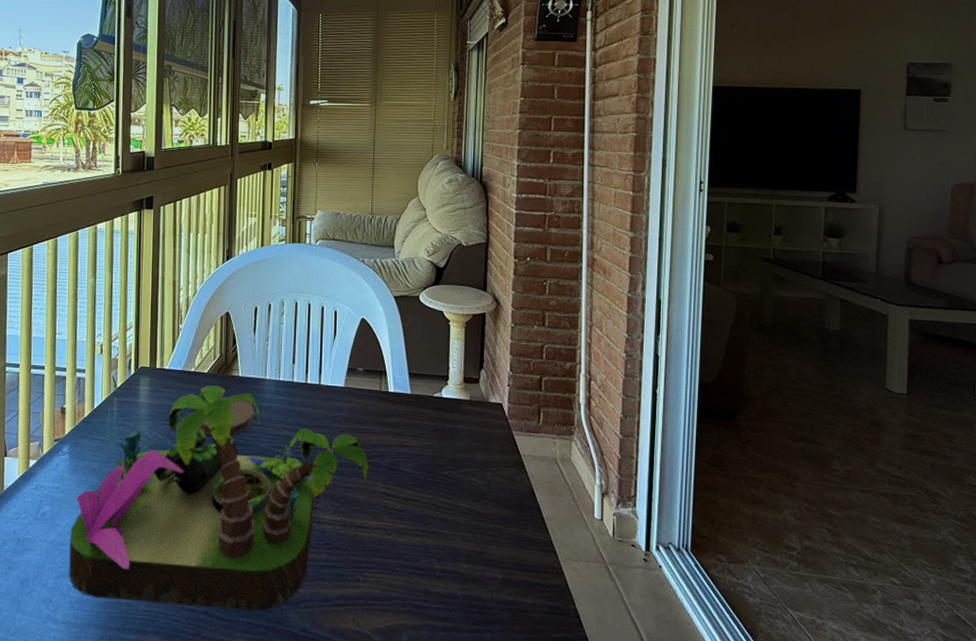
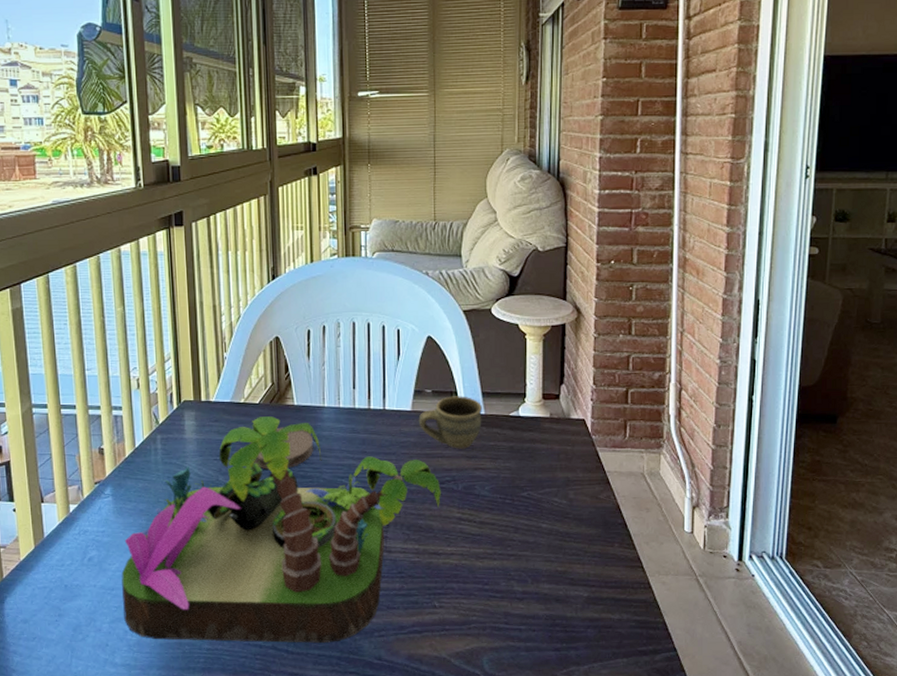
cup: none [350,375,408,426] -> present [418,396,482,449]

